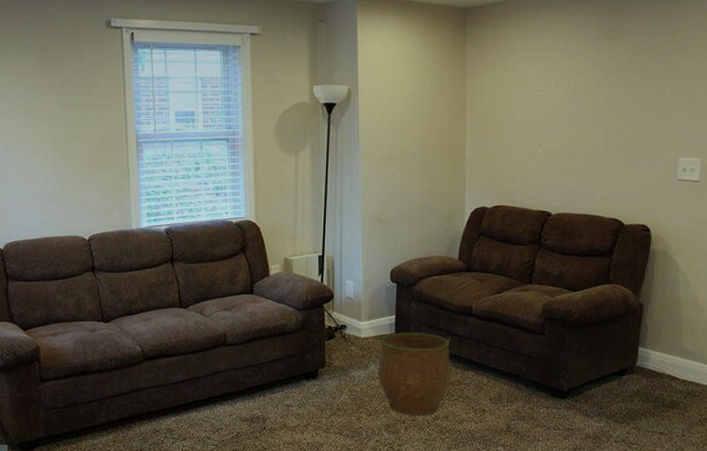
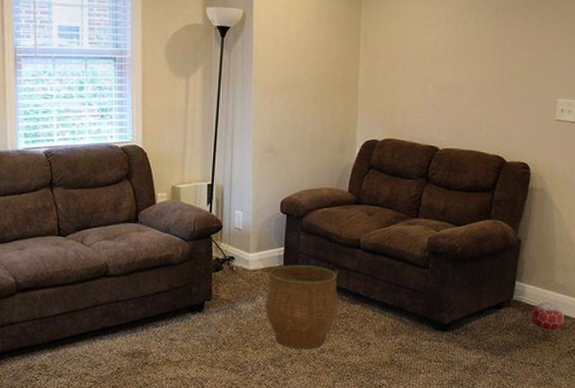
toy ball: none [657,369,695,401] -> present [531,302,565,333]

